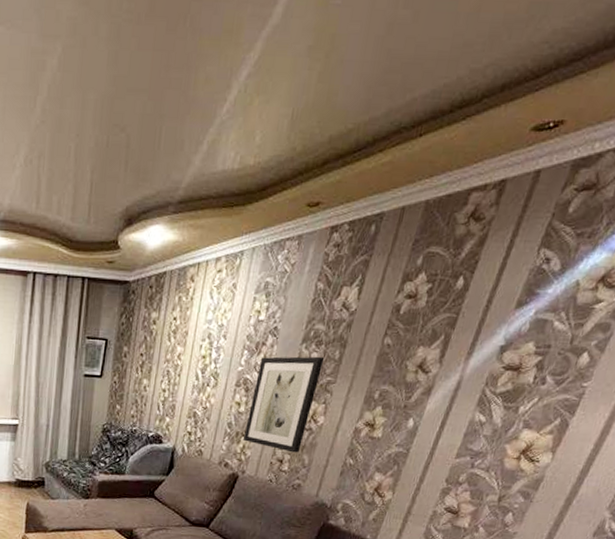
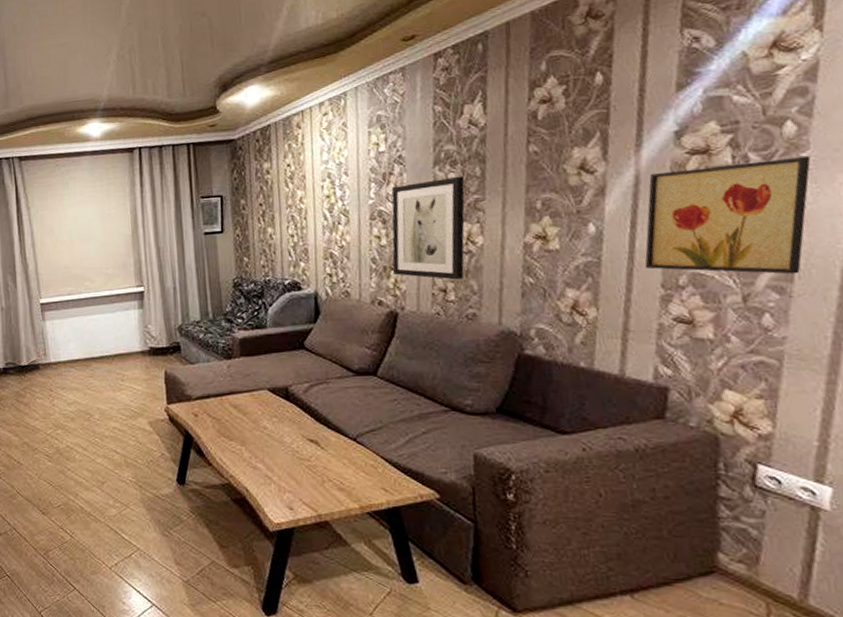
wall art: none [439,381,589,484] -> present [644,156,811,275]

